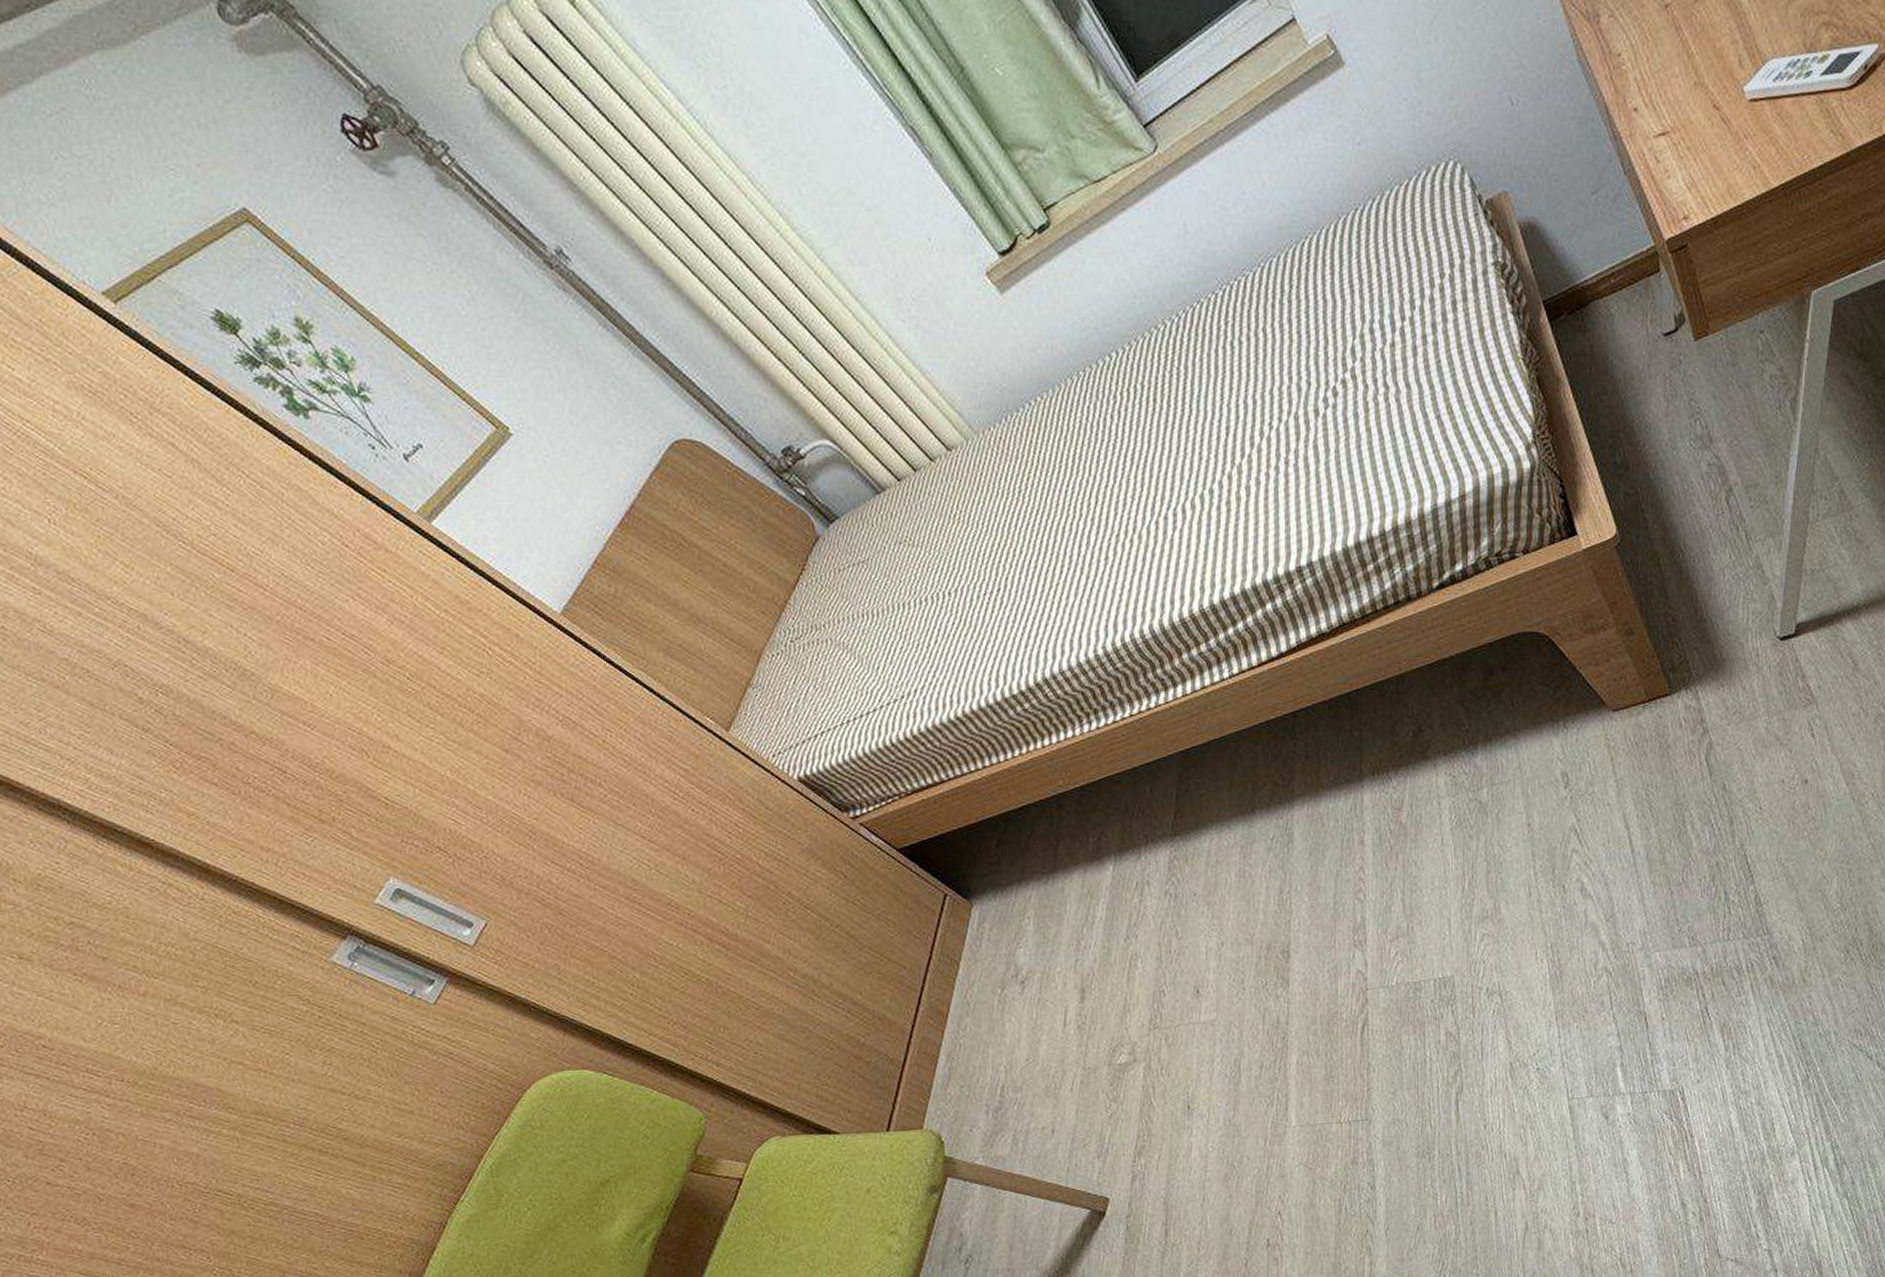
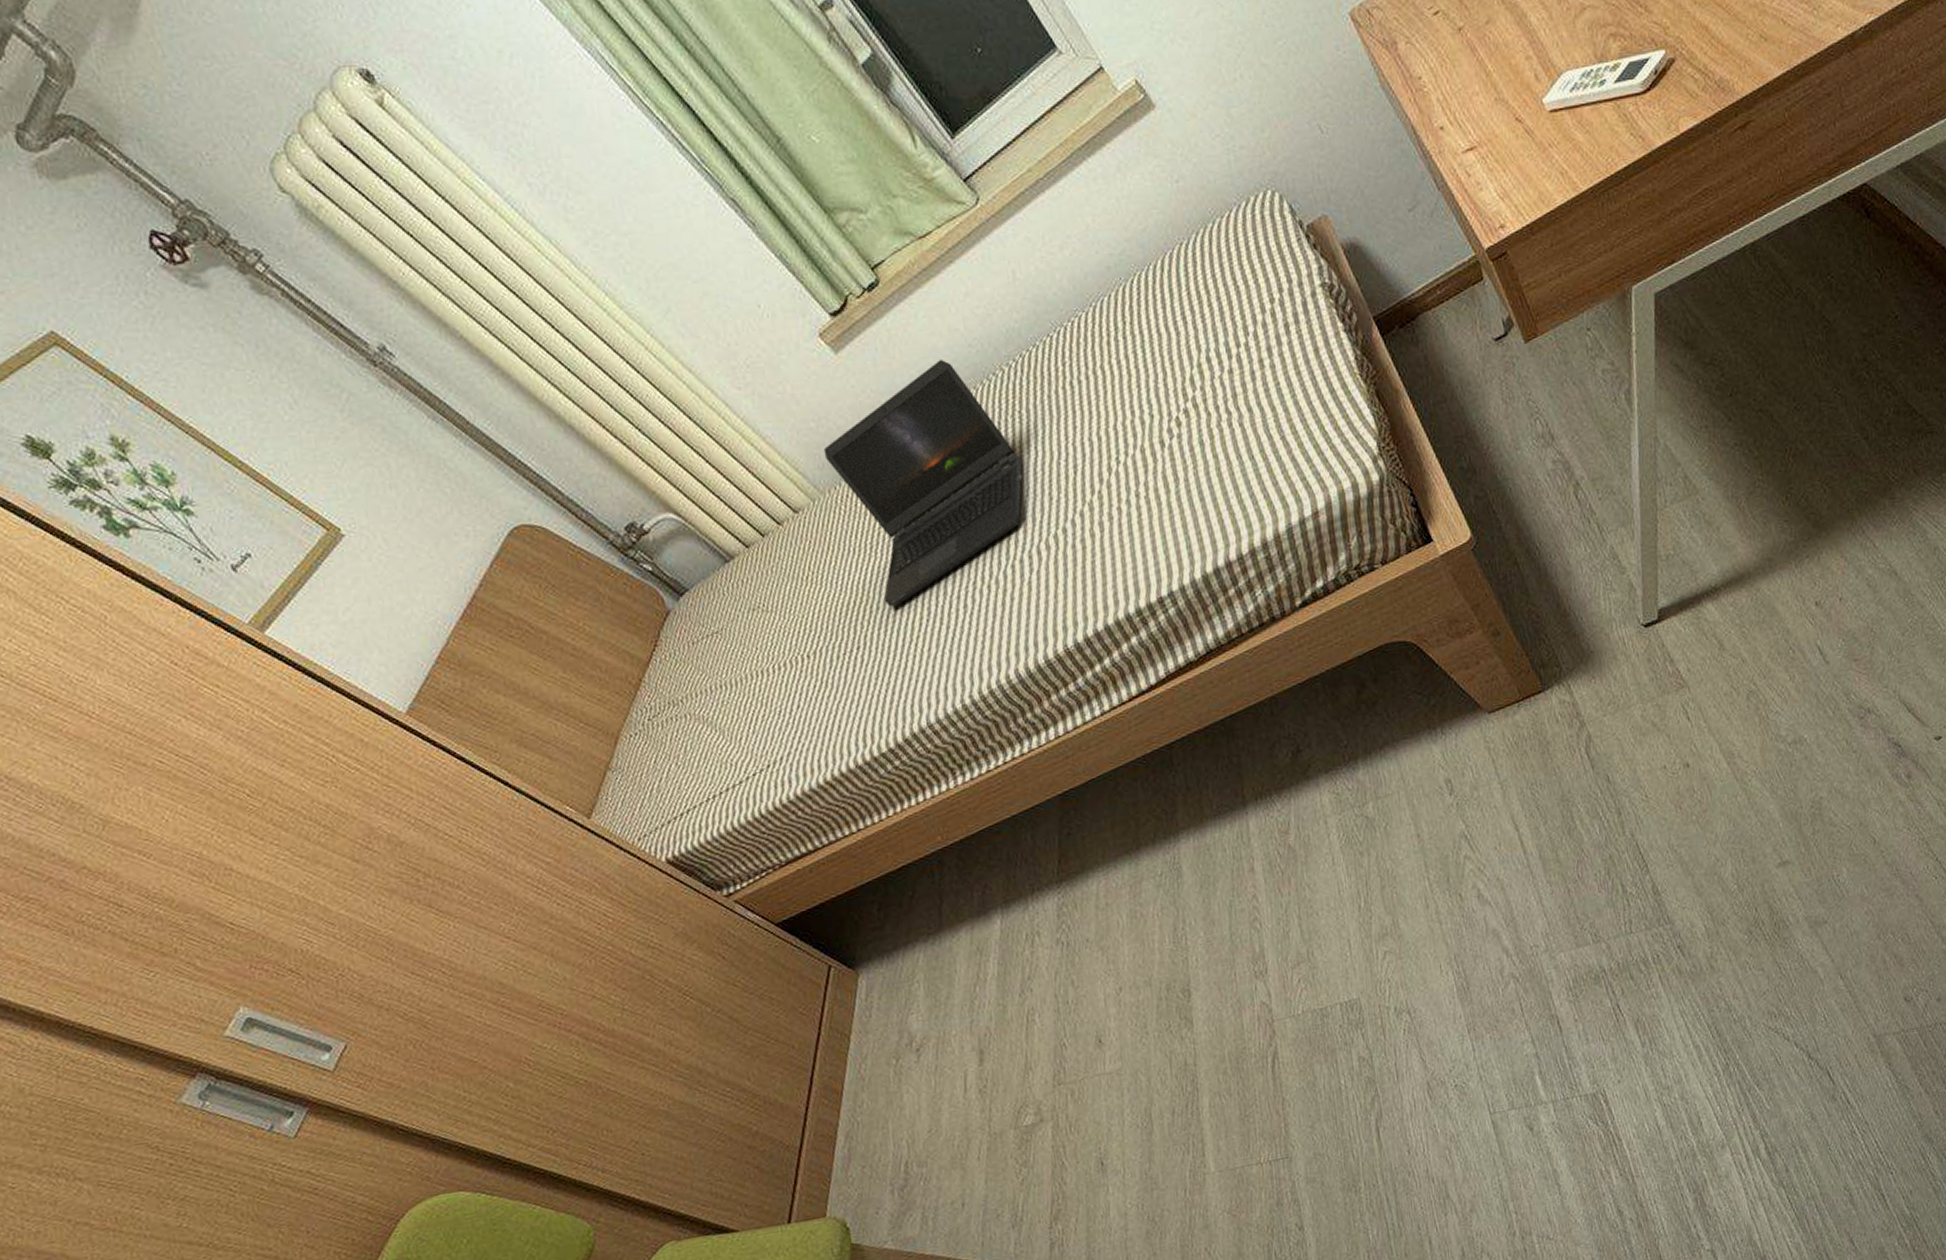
laptop computer: none [981,309,1176,553] -> present [823,360,1023,607]

